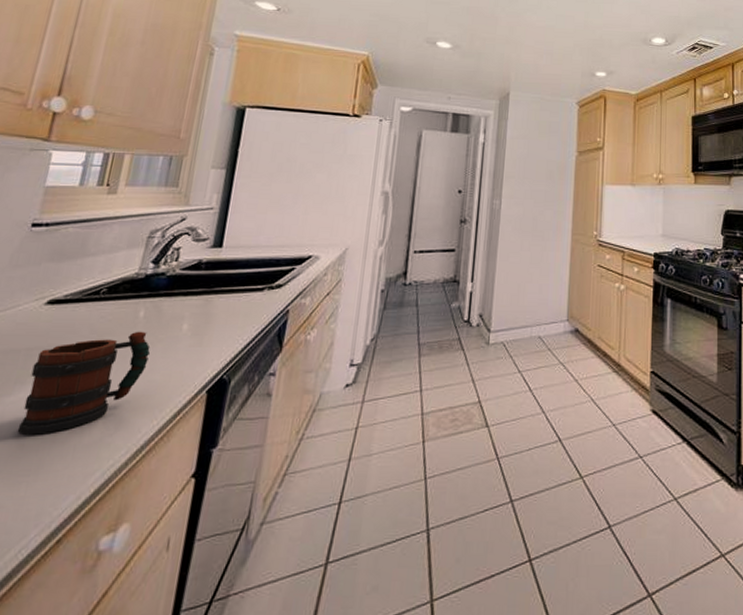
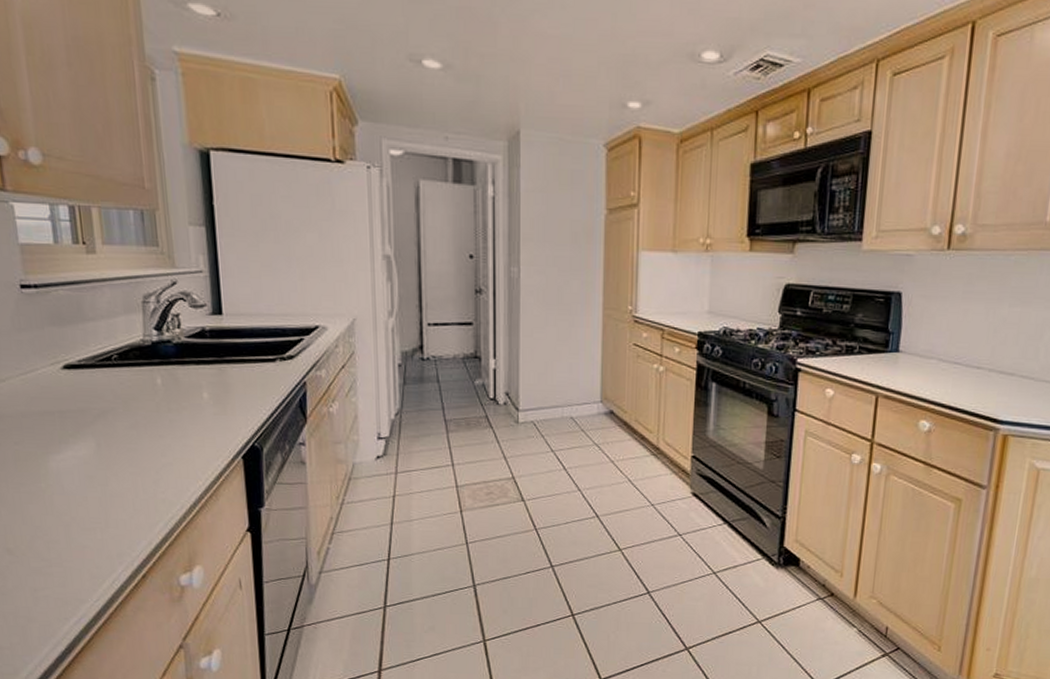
mug: present [17,331,151,435] -> none [71,398,179,489]

